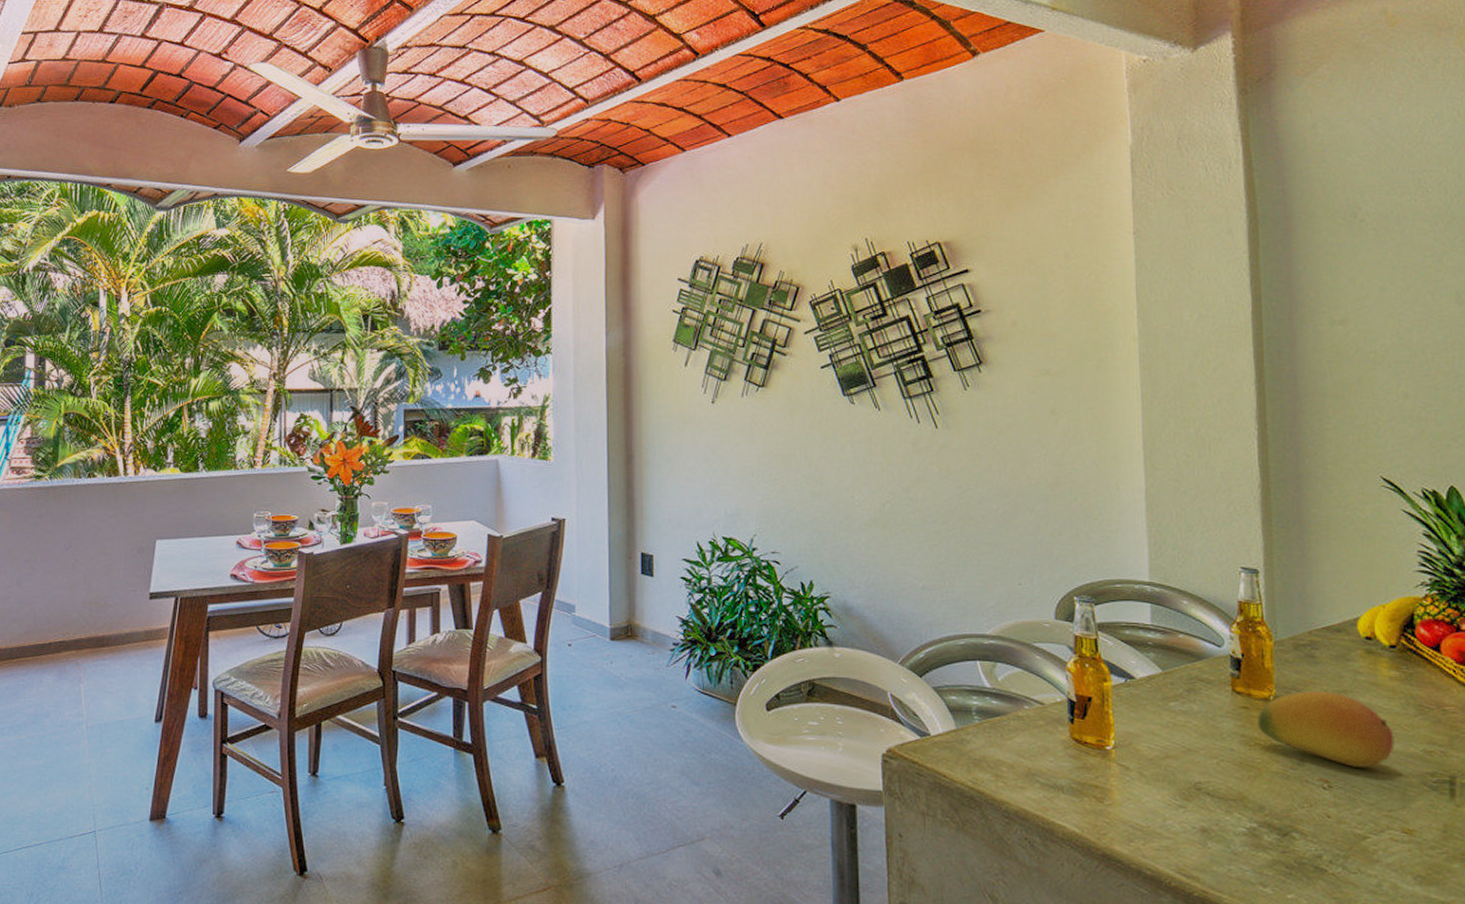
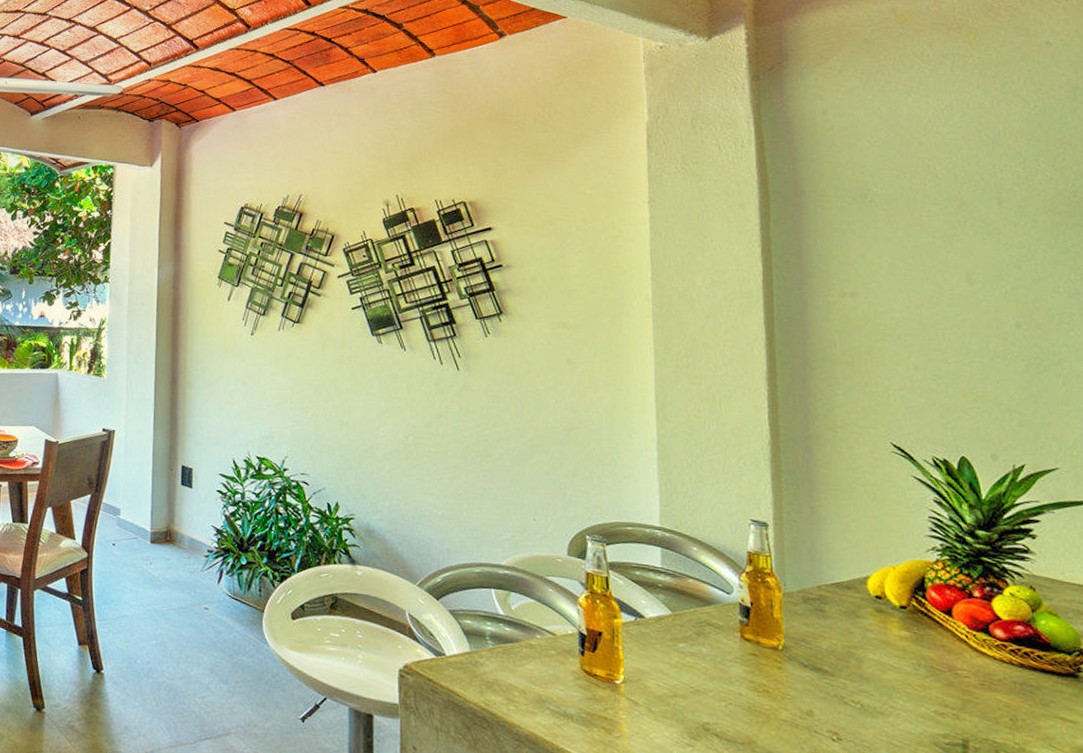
fruit: present [1257,690,1395,767] -> none [766,643,905,724]

